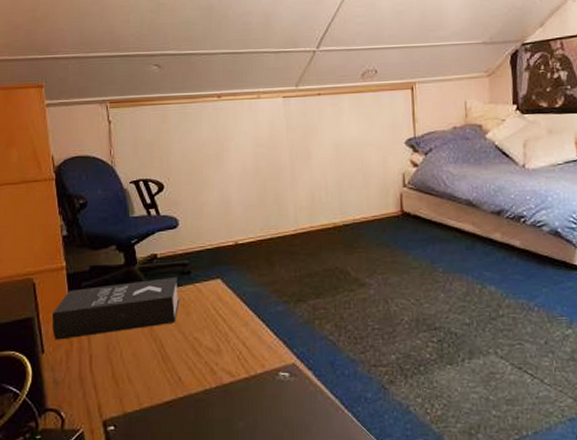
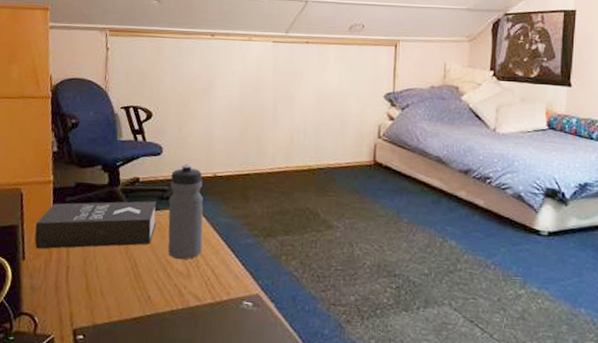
water bottle: none [190,234,230,336] -> present [168,163,204,260]

